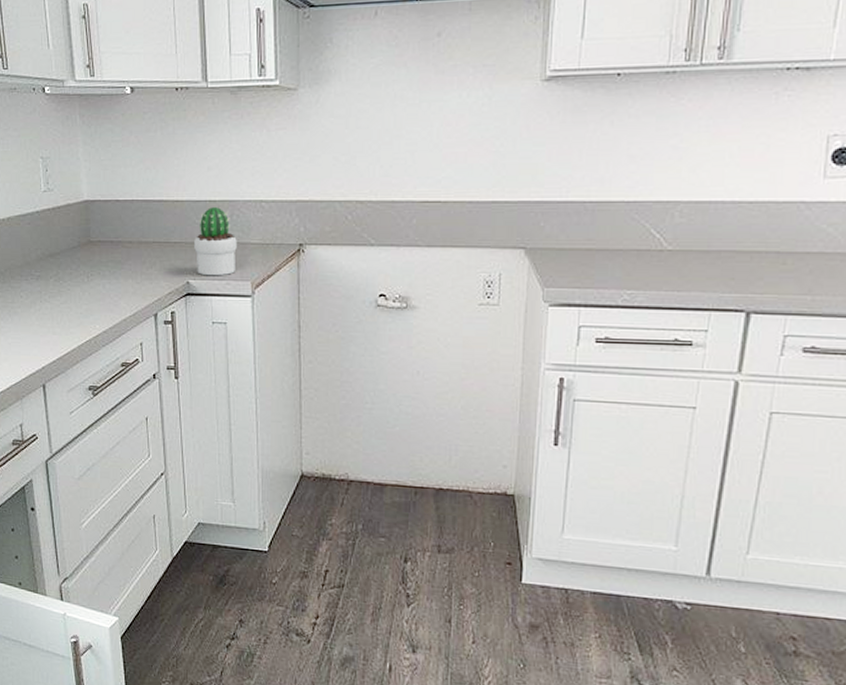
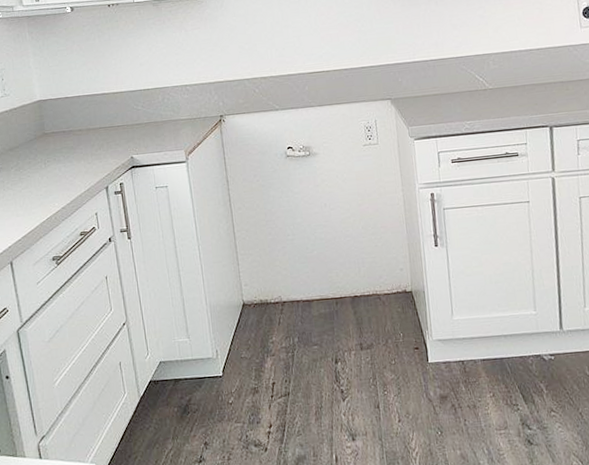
potted cactus: present [194,207,237,276] -> none [134,94,171,150]

